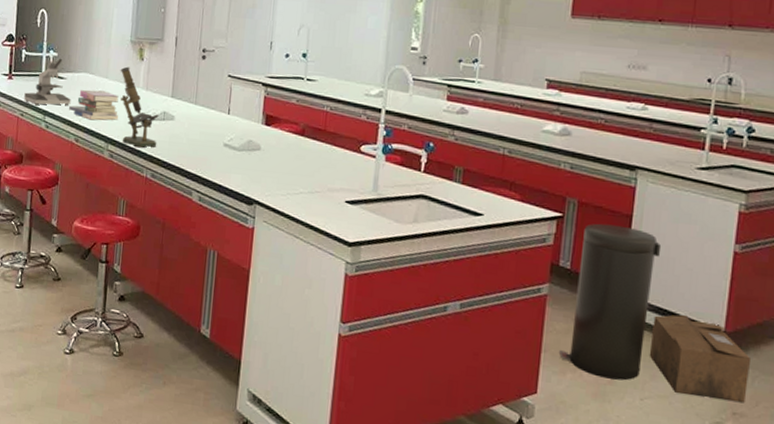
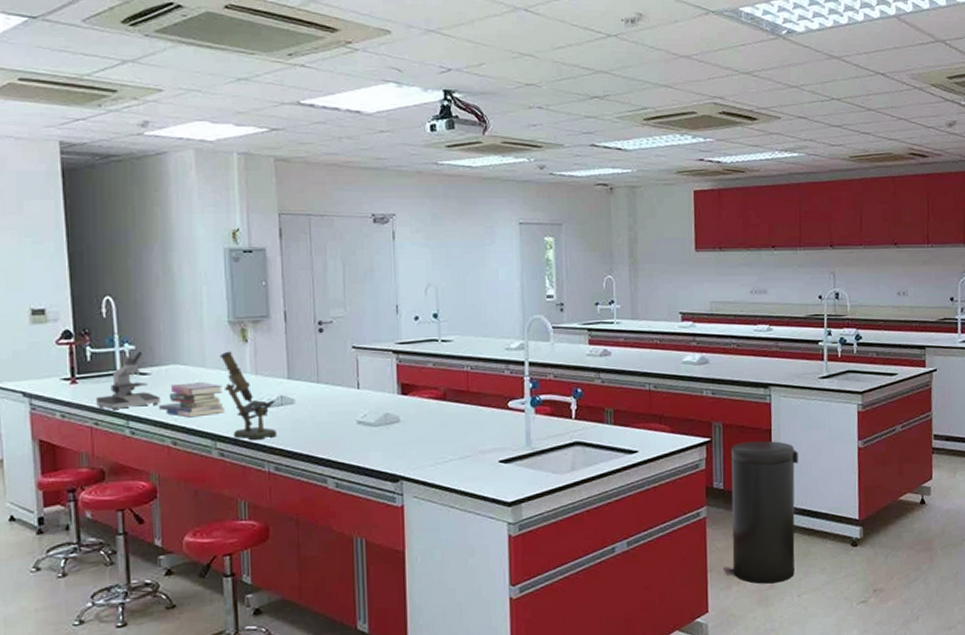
cardboard box: present [649,314,750,403] -> none [800,511,883,583]

